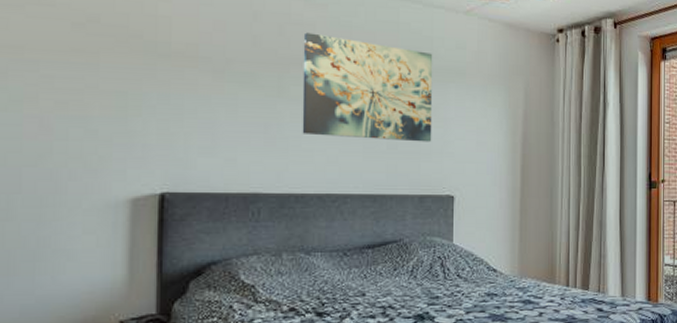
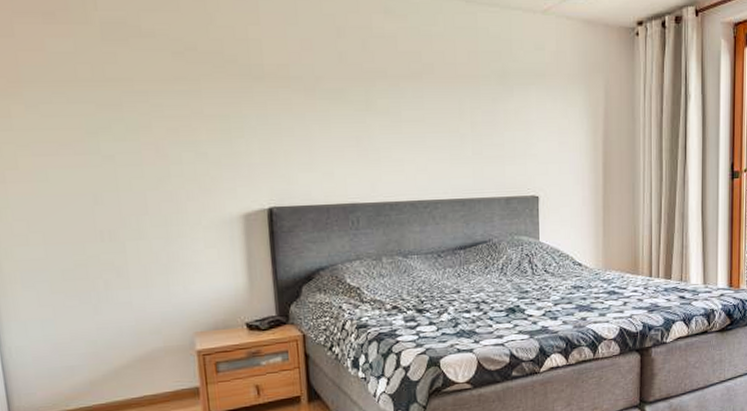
wall art: present [302,32,433,142] -> none [386,45,515,146]

